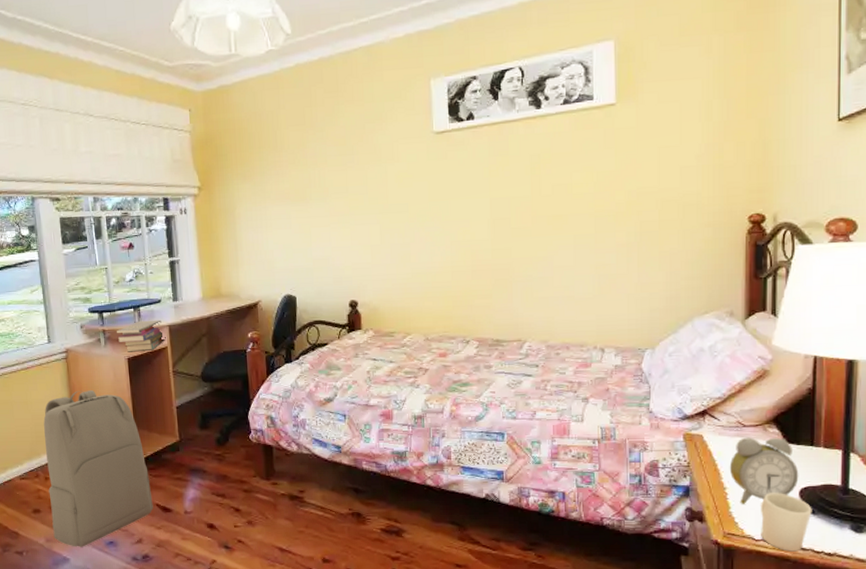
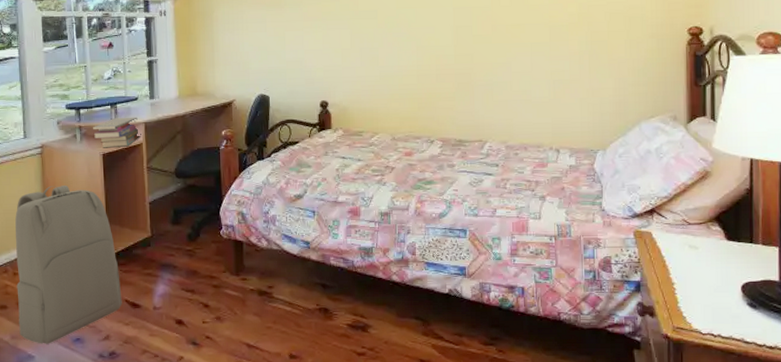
alarm clock: present [729,437,799,504] -> none [676,234,741,299]
mug: present [761,493,812,552] -> none [707,288,754,345]

